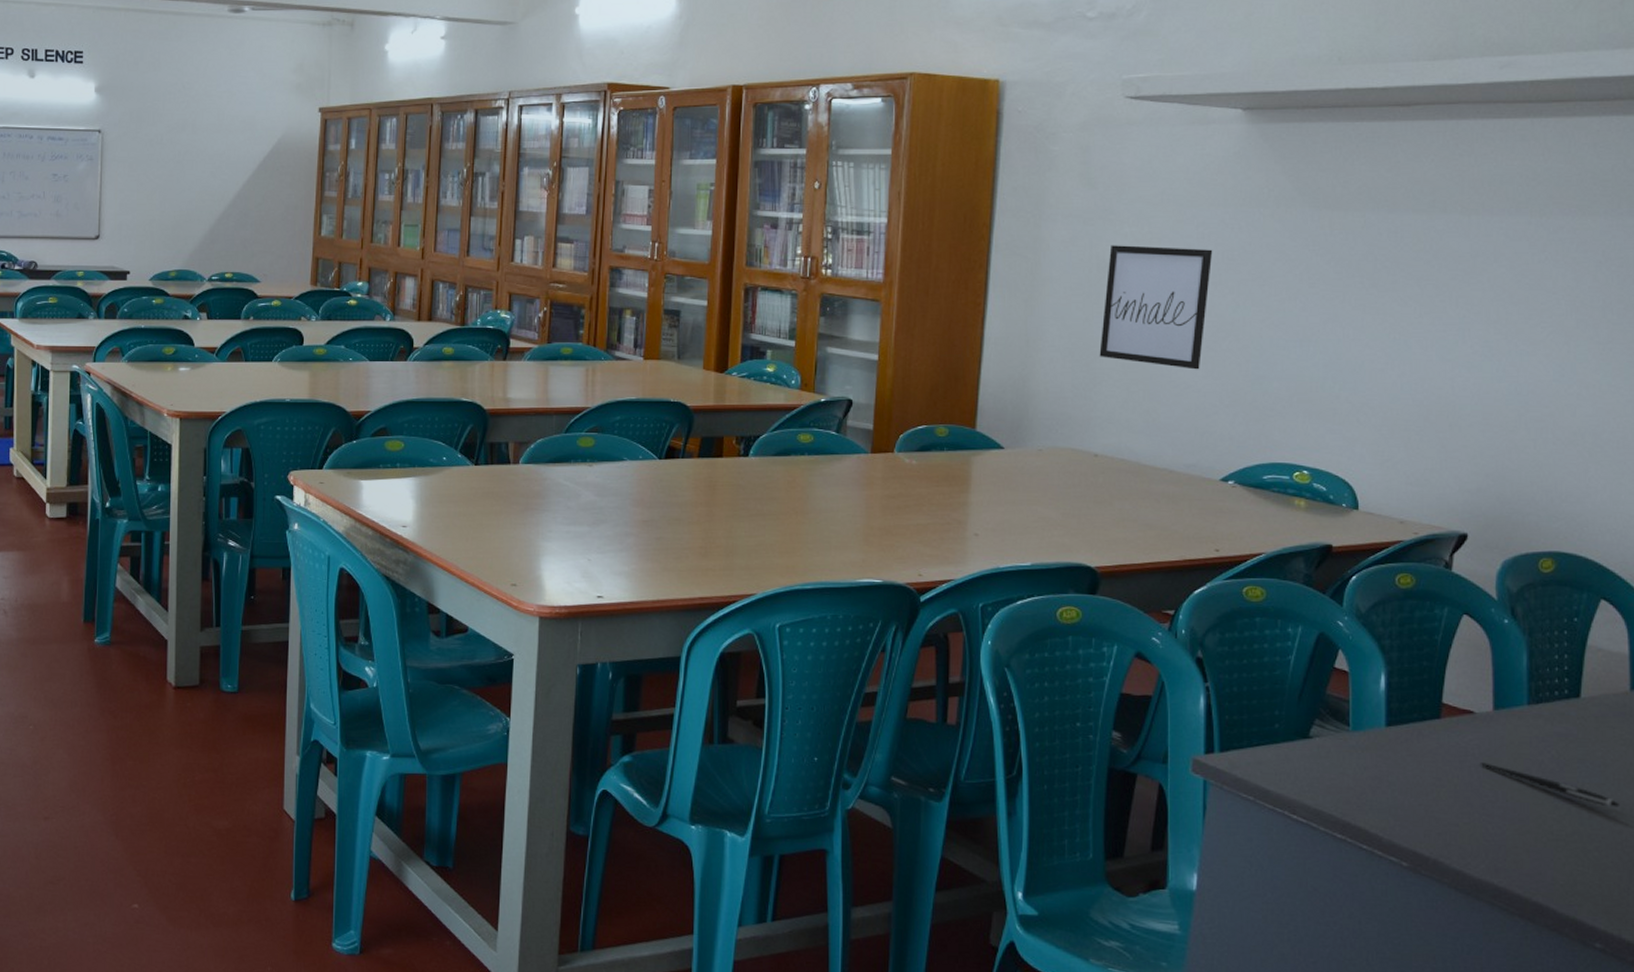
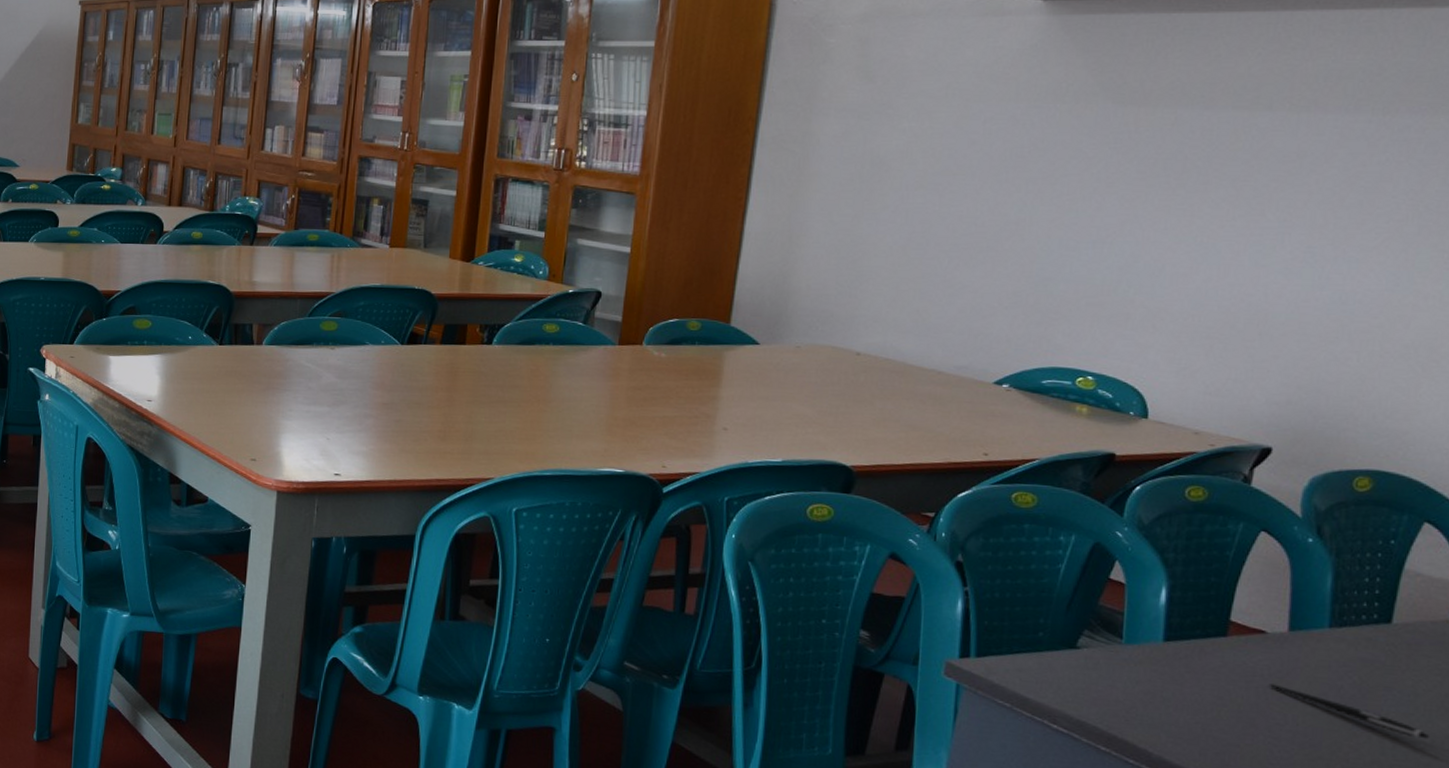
wall art: present [1099,245,1213,370] -> none [868,140,1001,270]

